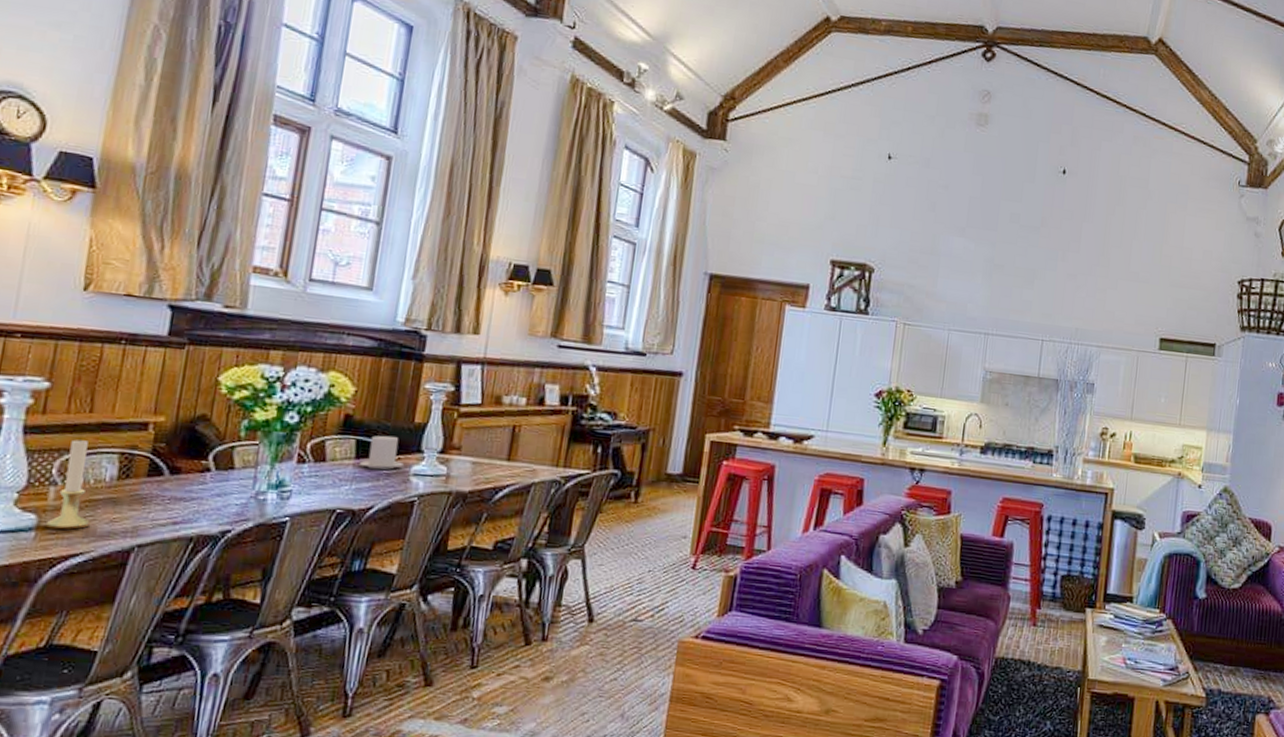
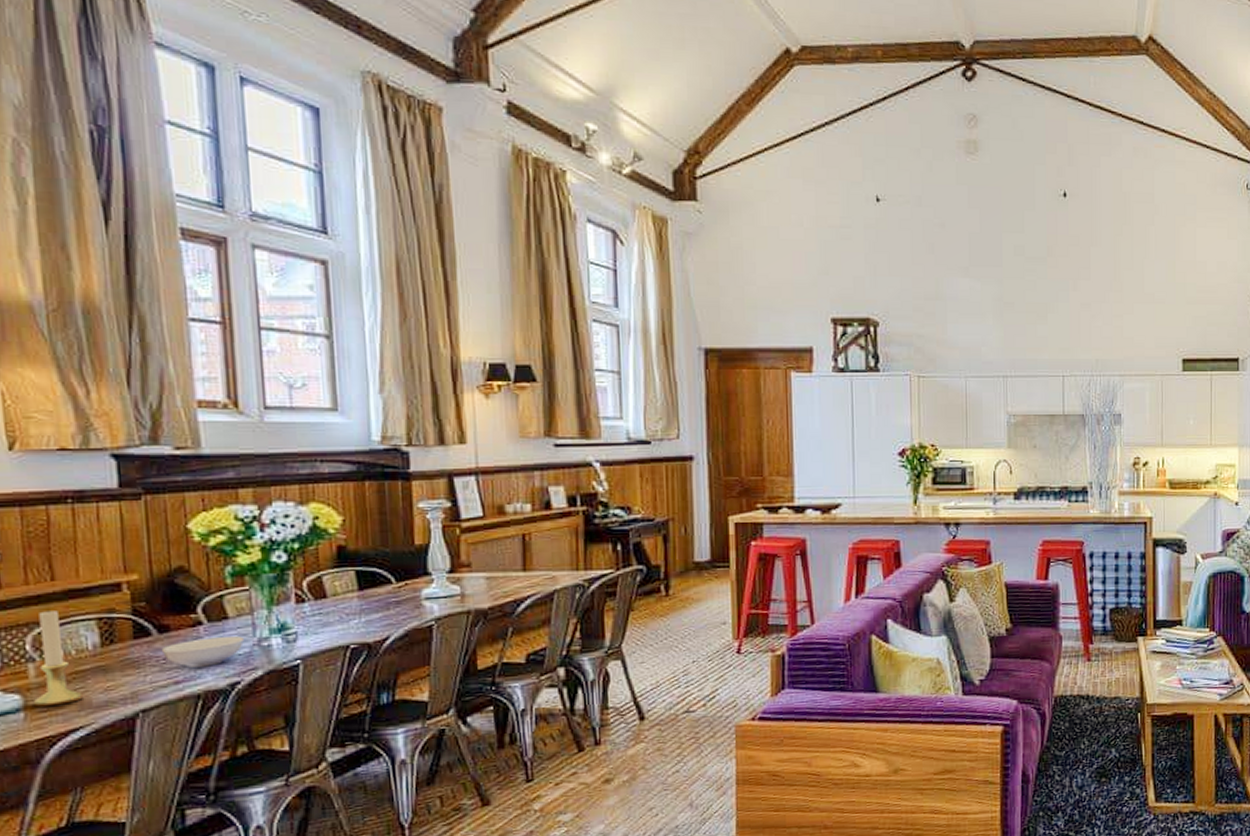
bowl: none [168,484,243,512] -> present [161,636,244,668]
candle: present [359,435,404,470] -> none [364,562,412,599]

